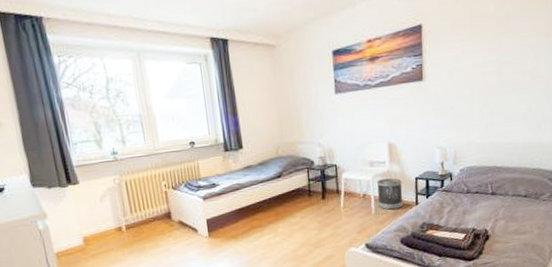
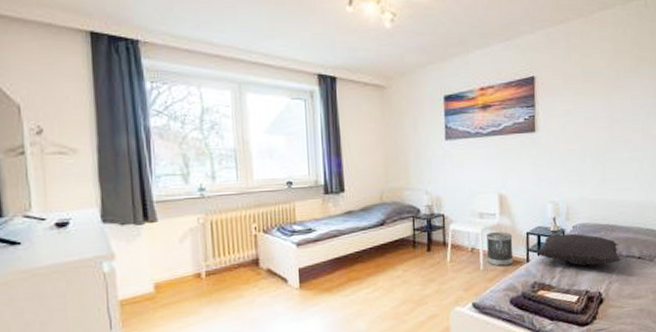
pillow: none [425,176,507,207] -> present [536,233,621,266]

